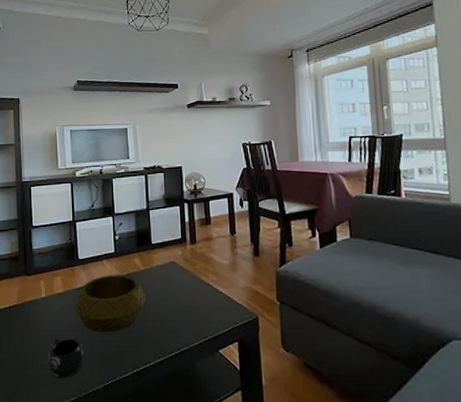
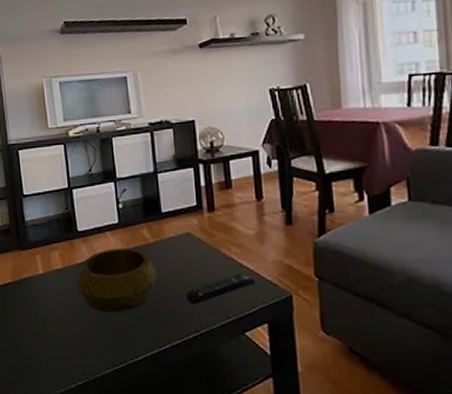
mug: present [47,338,84,379] -> none [49,318,90,362]
remote control: none [170,296,228,326] -> present [186,272,256,305]

